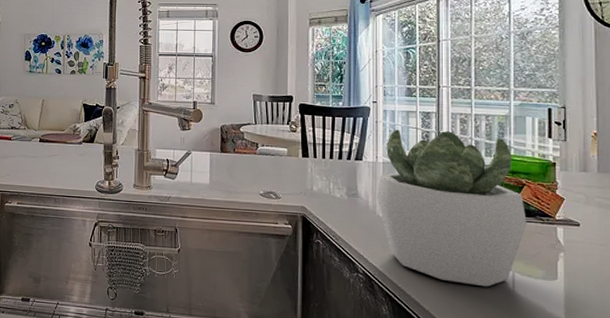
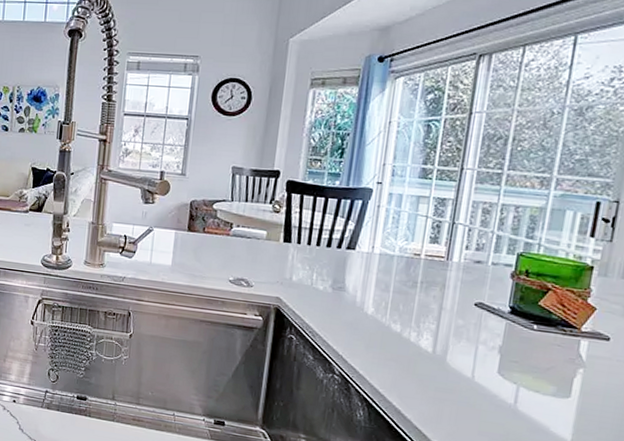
succulent plant: present [376,129,527,287] -> none [366,216,546,400]

